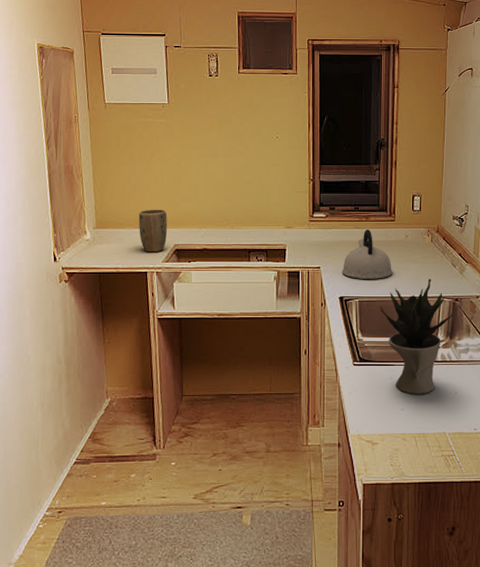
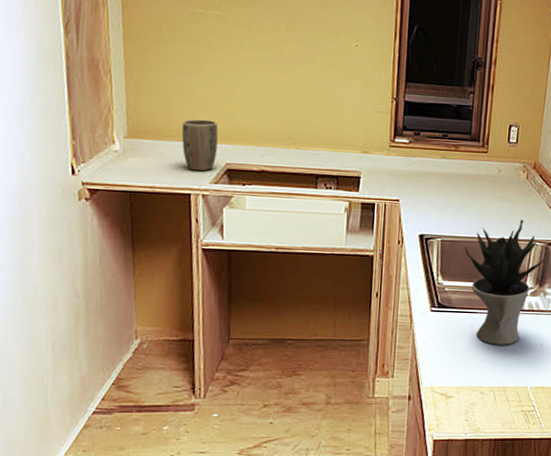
kettle: present [341,230,393,279] -> none [423,160,482,217]

